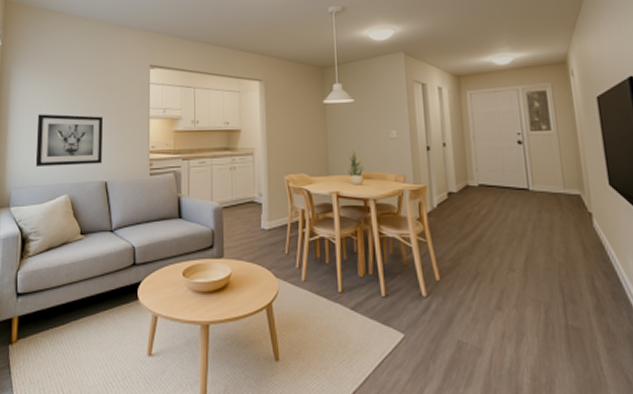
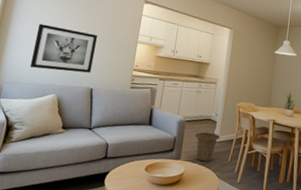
basket: none [236,218,270,258] -> present [194,132,221,162]

